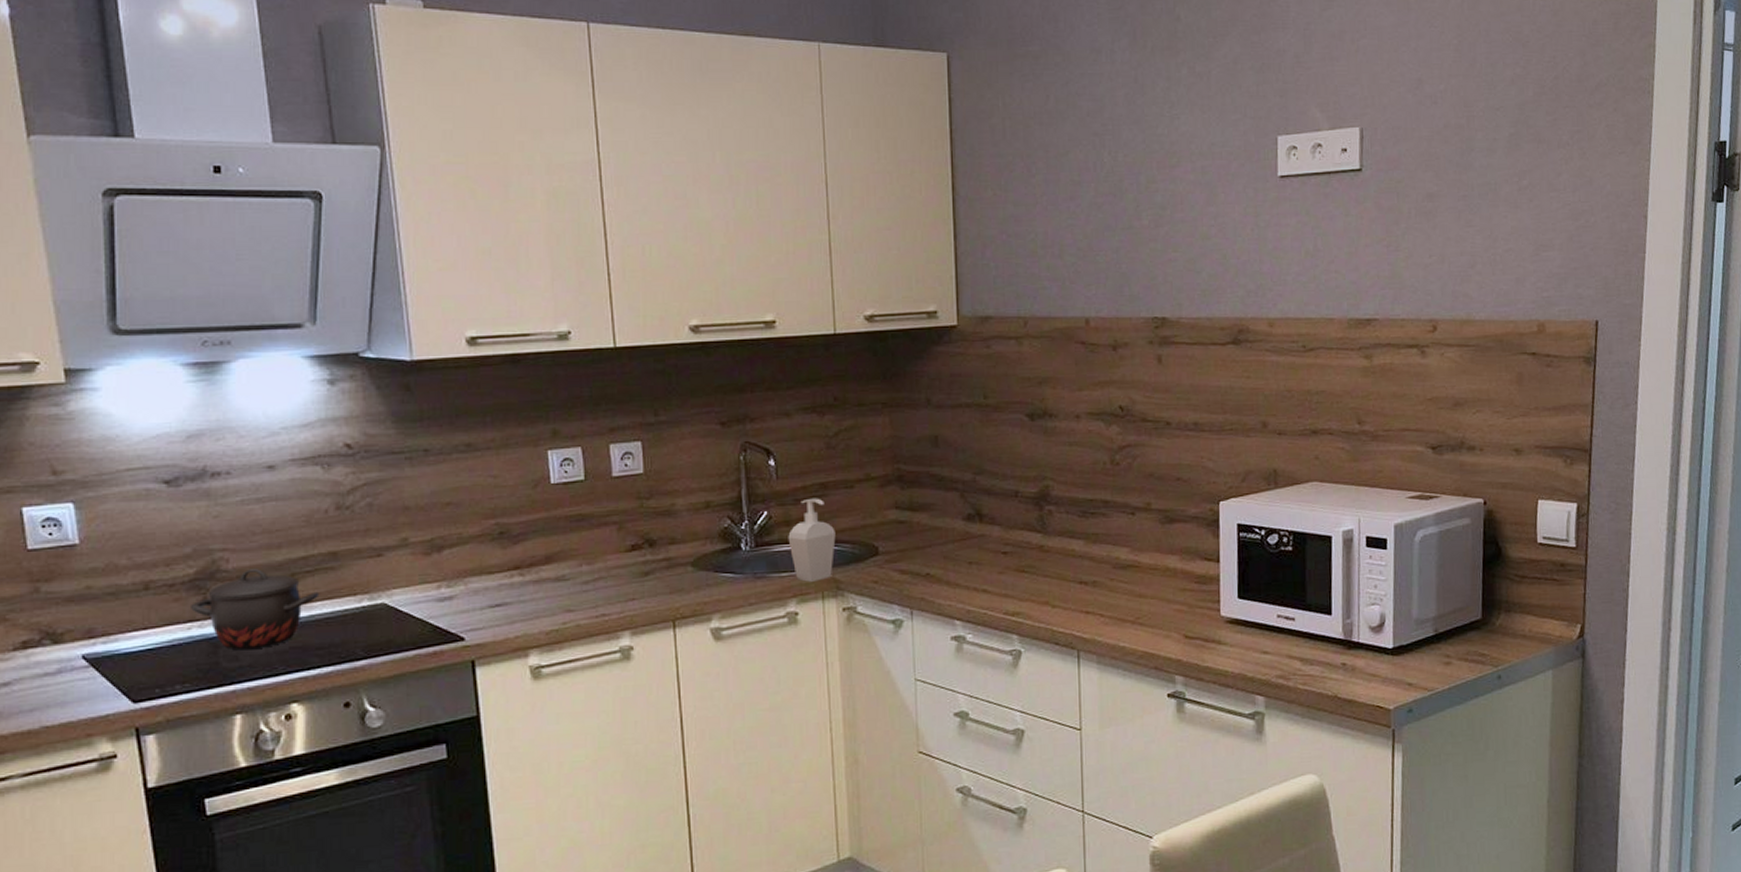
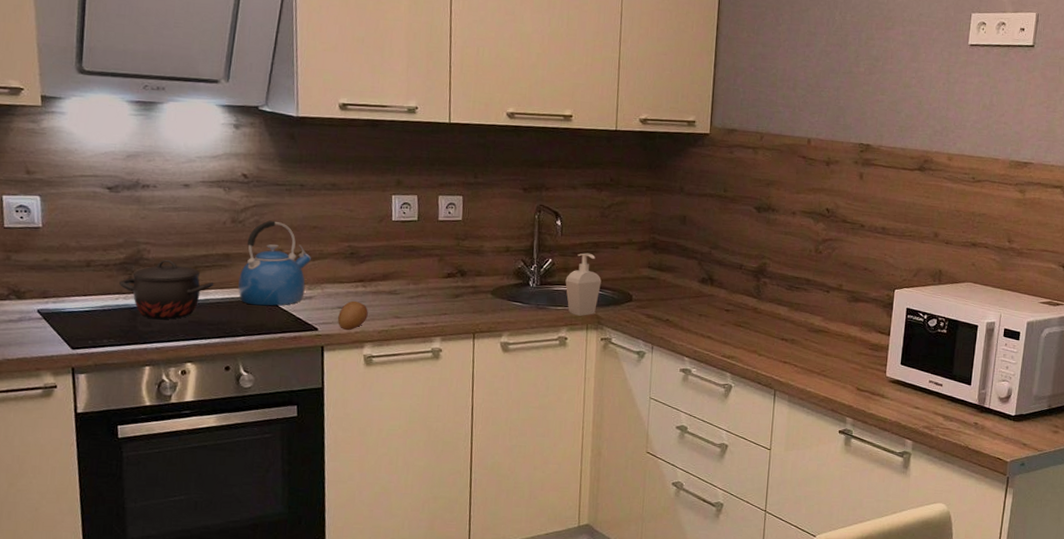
kettle: none [352,501,448,617] -> present [238,220,312,306]
fruit: none [490,595,530,637] -> present [338,300,368,331]

